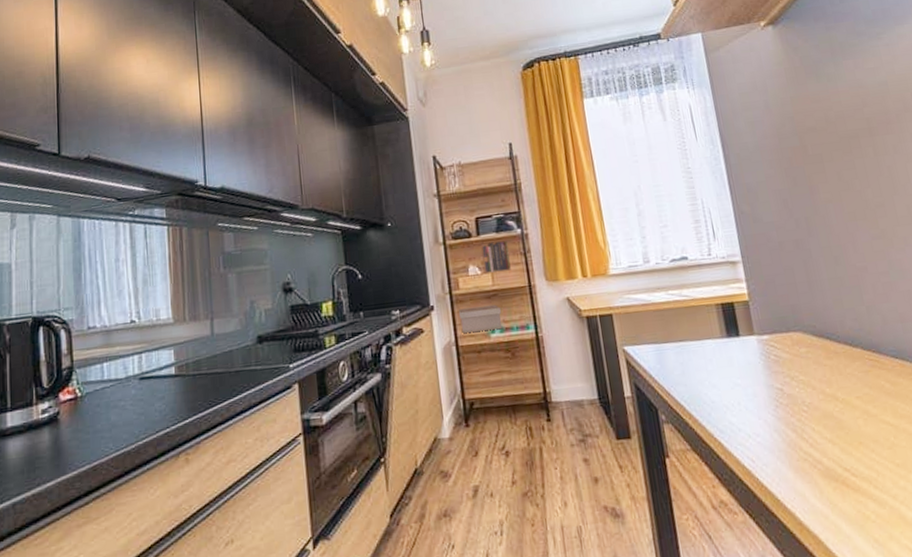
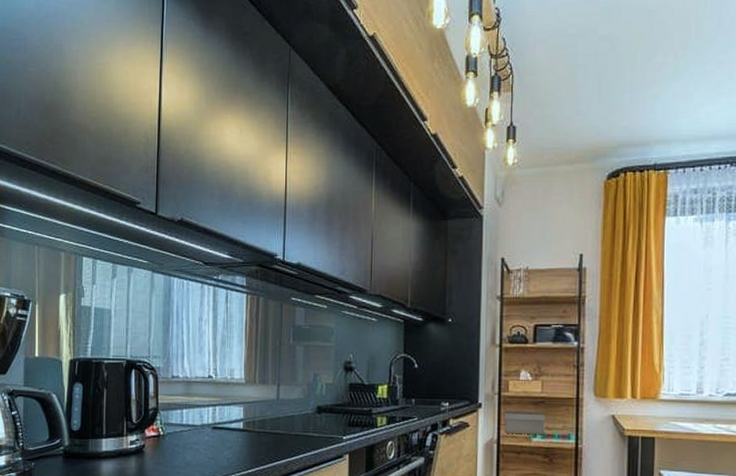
books: present [480,240,511,274] -> none [534,351,562,381]

